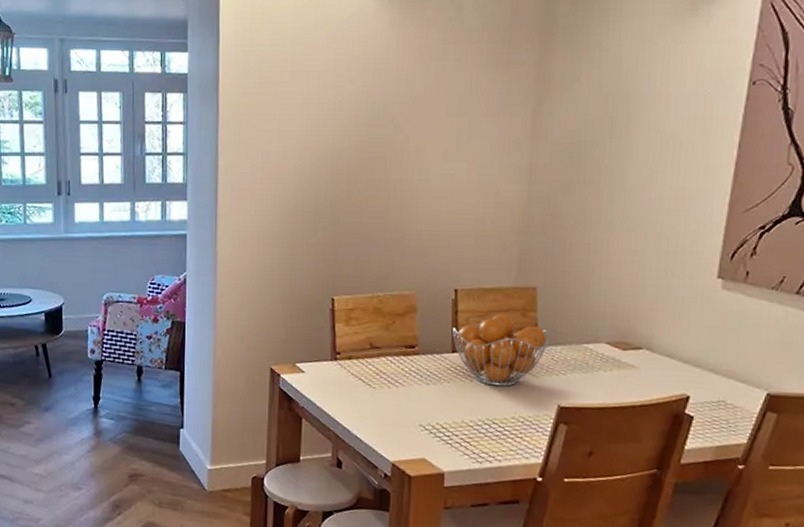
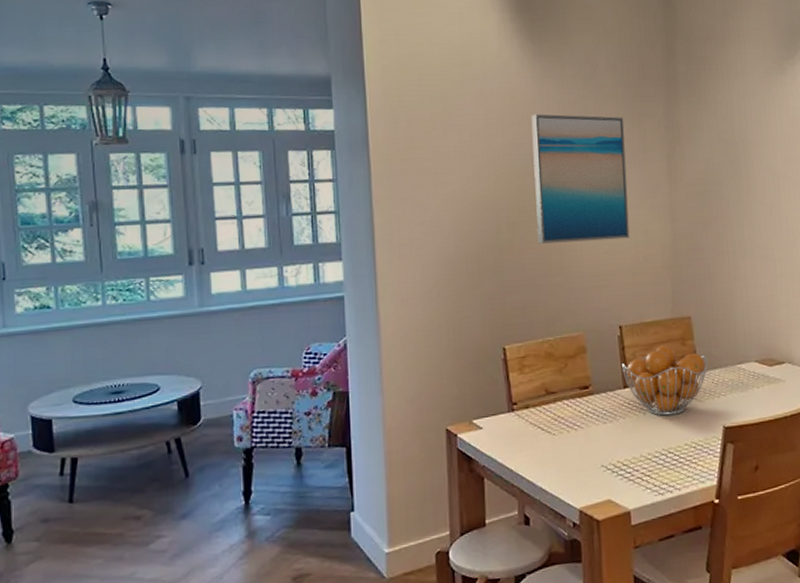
wall art: none [378,60,487,199] -> present [531,114,630,244]

